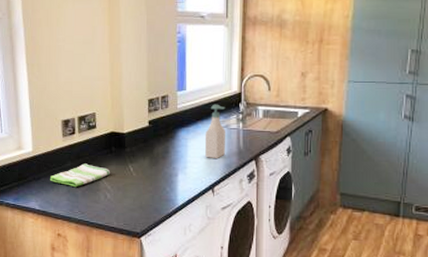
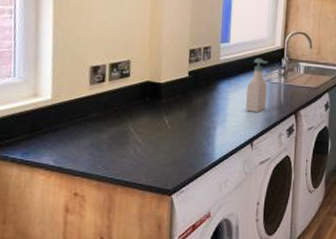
dish towel: present [49,163,110,188] -> none [69,114,142,141]

